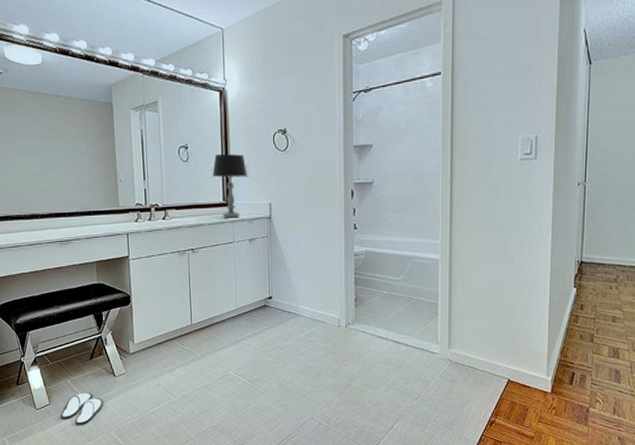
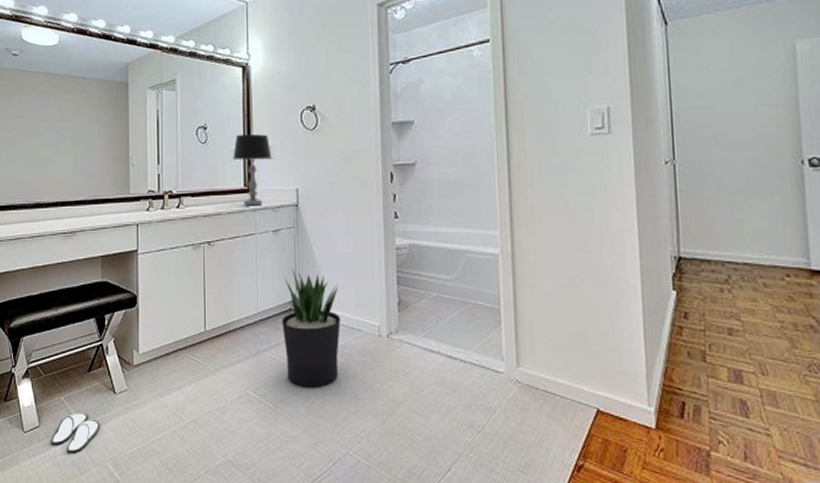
planter: none [257,271,307,368] -> present [282,268,340,387]

